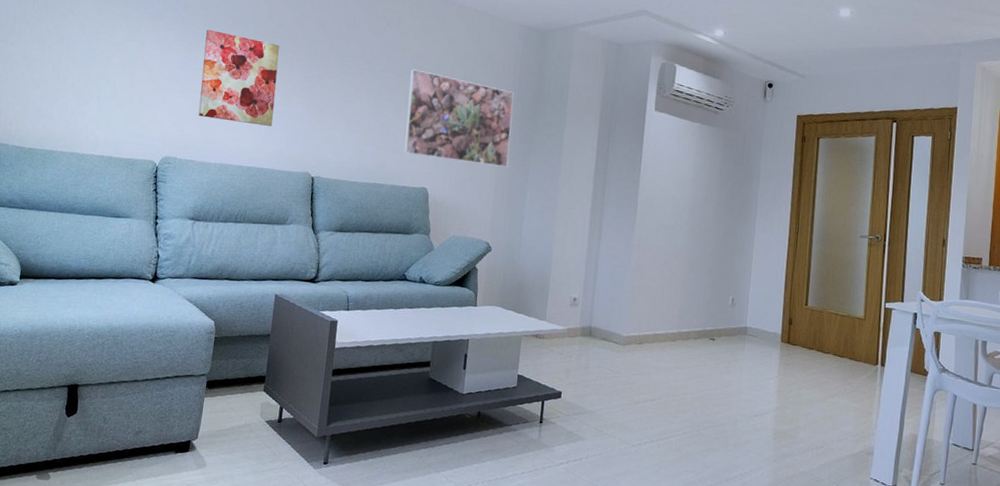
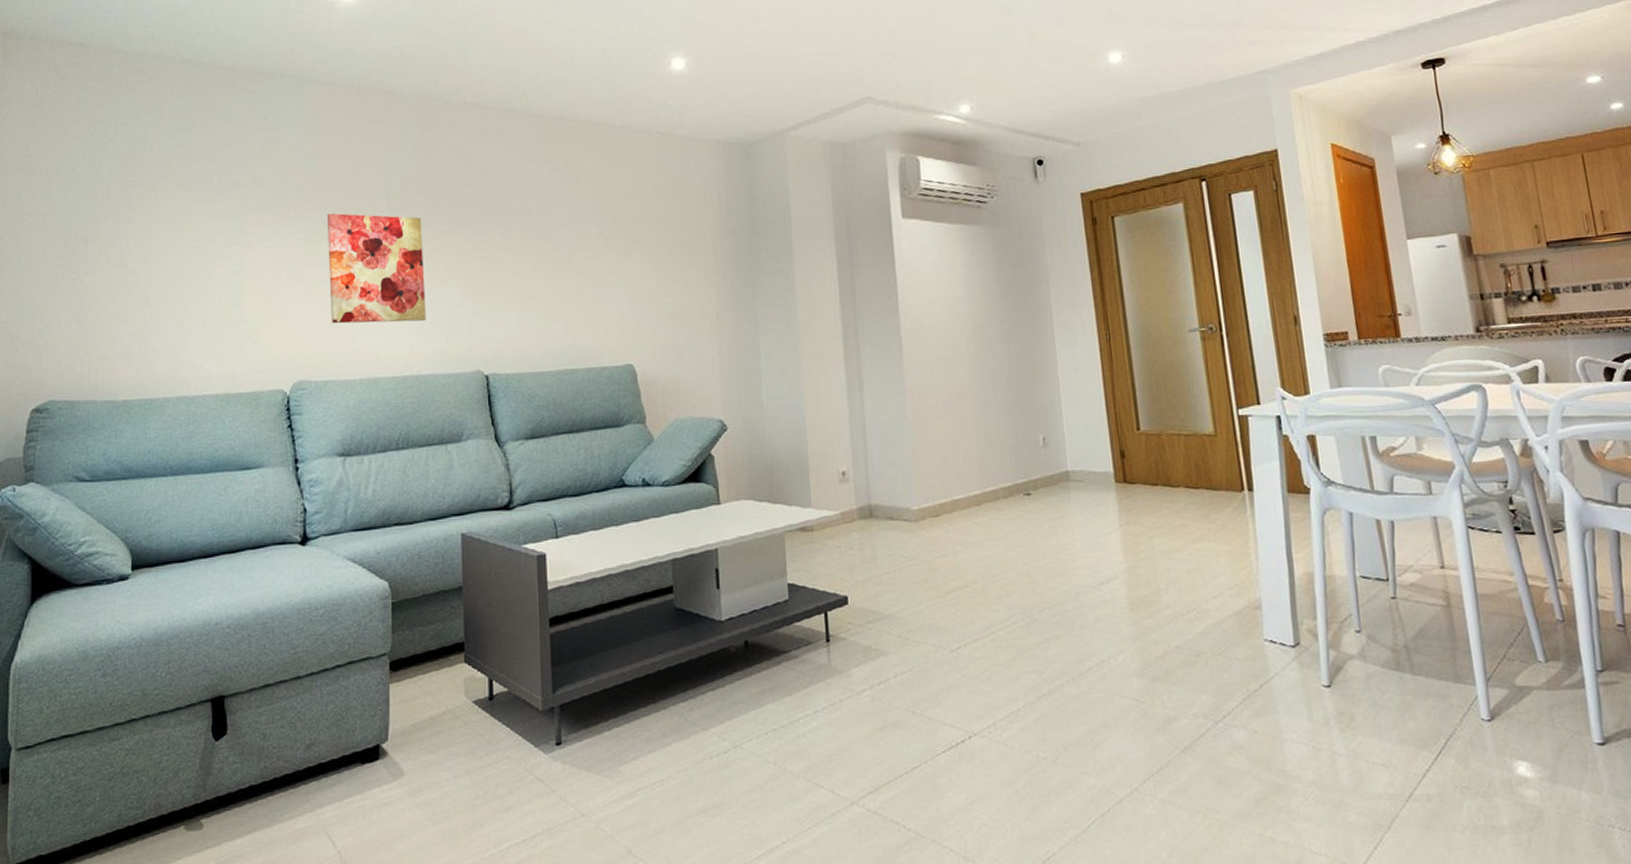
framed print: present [403,69,514,167] -> none [590,218,731,326]

